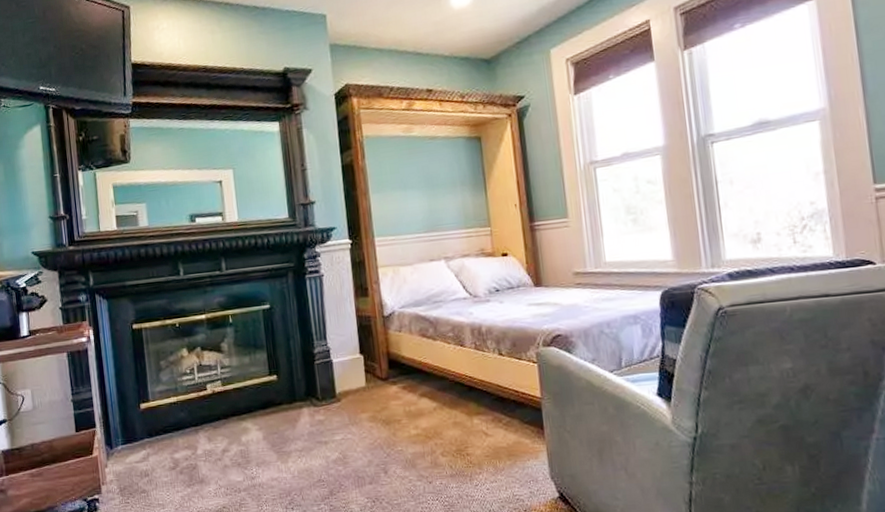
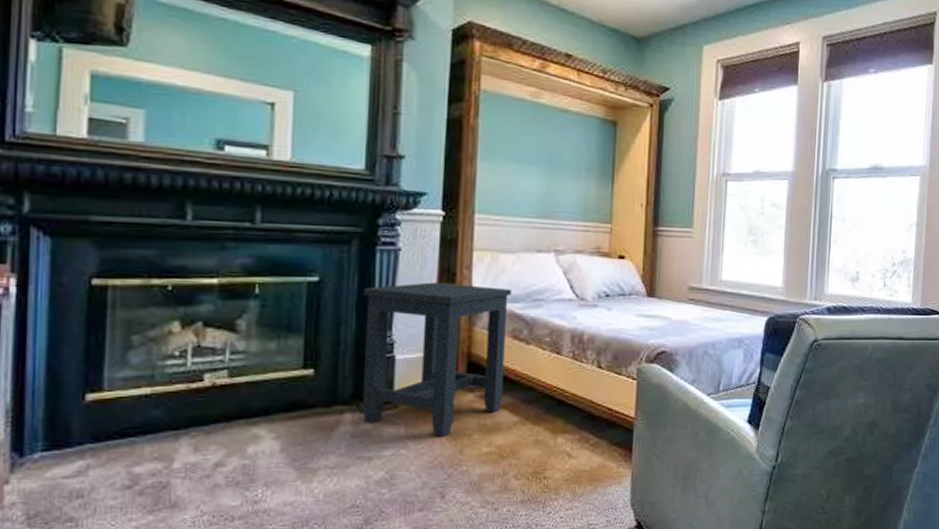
side table: none [301,295,421,423] -> present [363,282,512,437]

